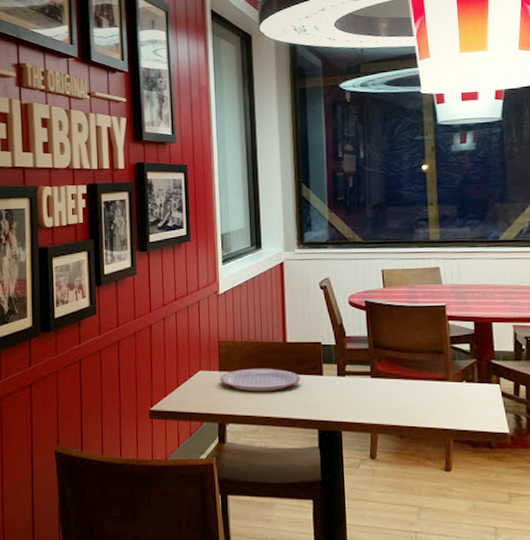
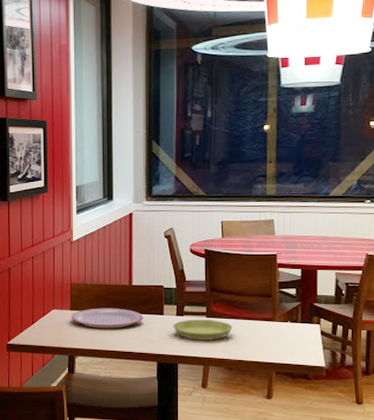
saucer: none [333,379,402,404] -> present [172,319,233,340]

